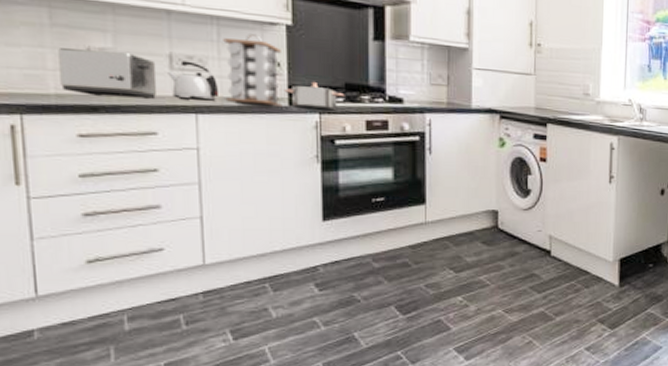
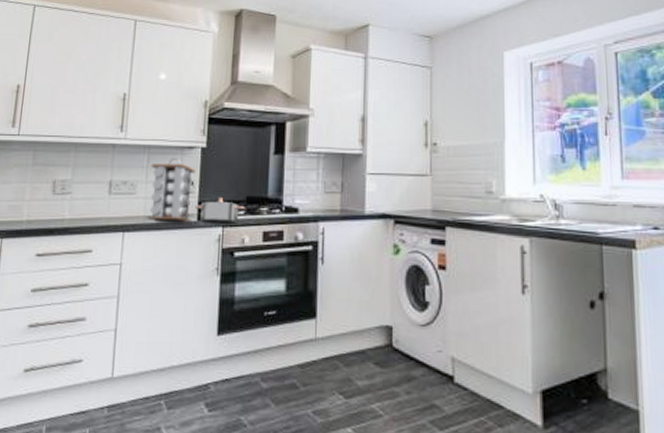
toaster: present [58,48,158,100] -> none [31,182,99,222]
kettle: present [168,61,220,103] -> none [107,186,143,221]

